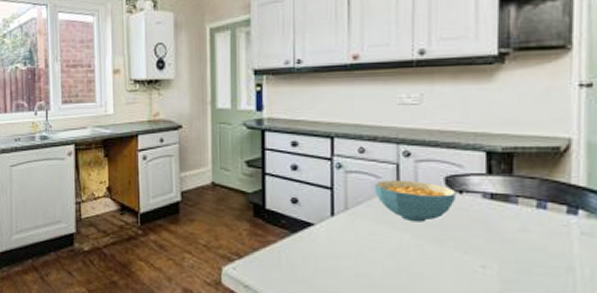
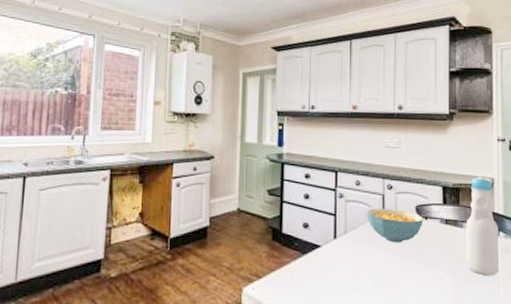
bottle: none [521,136,577,267] -> present [466,176,499,276]

